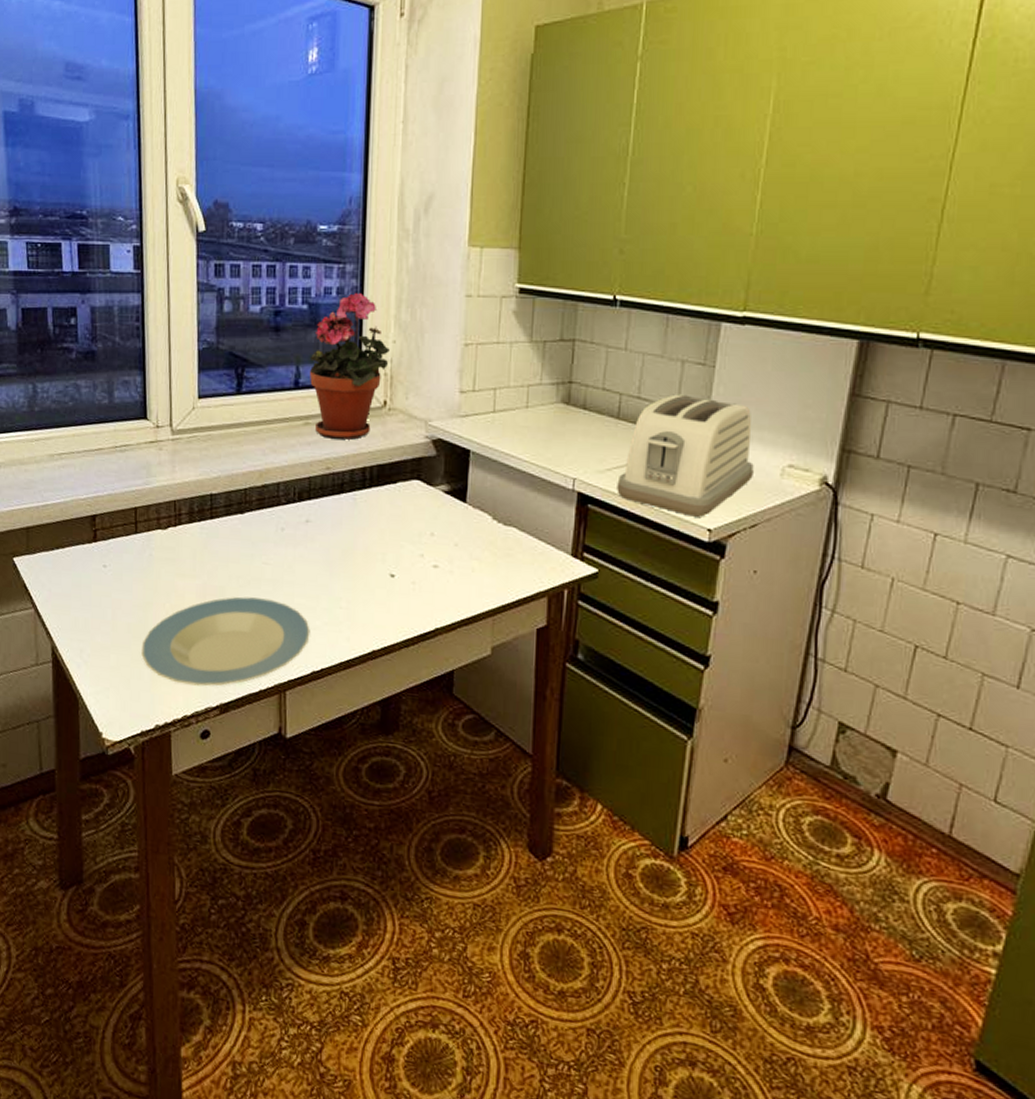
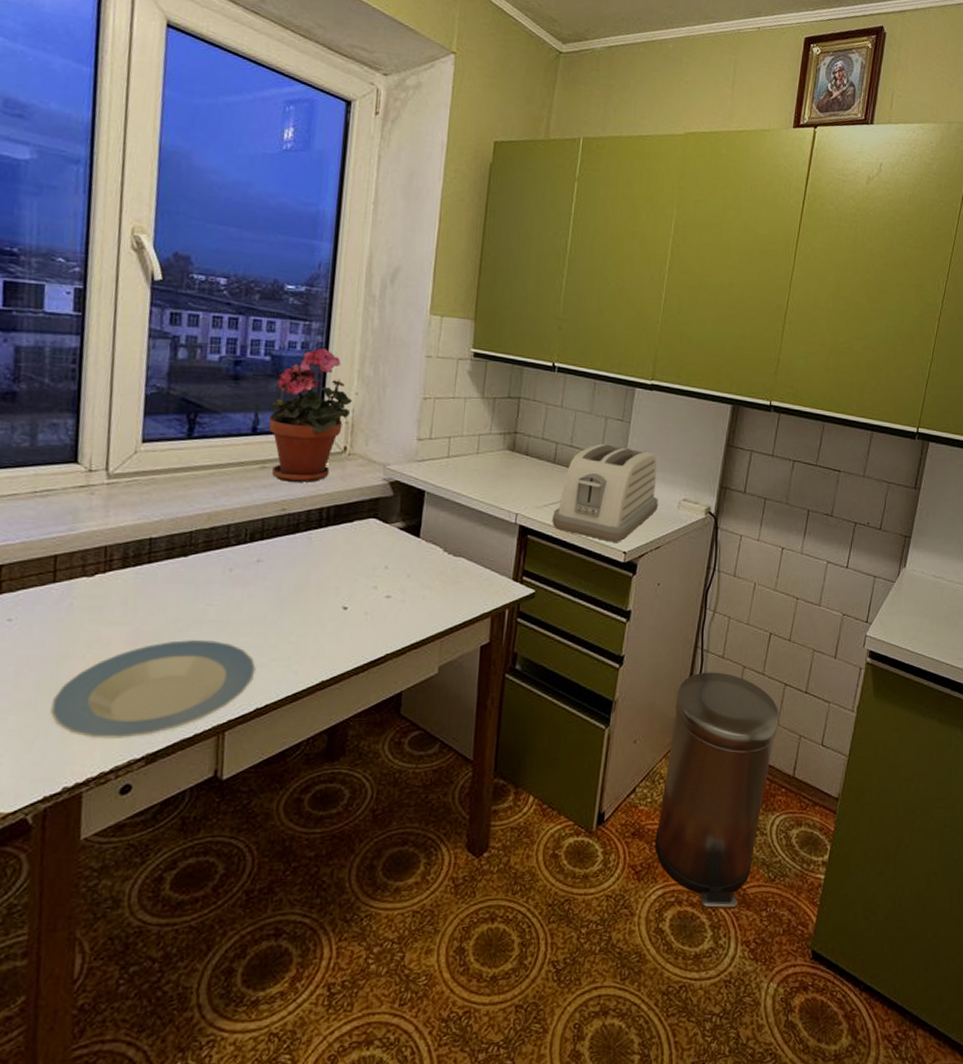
pedal bin: none [753,686,929,985] -> present [655,672,779,910]

